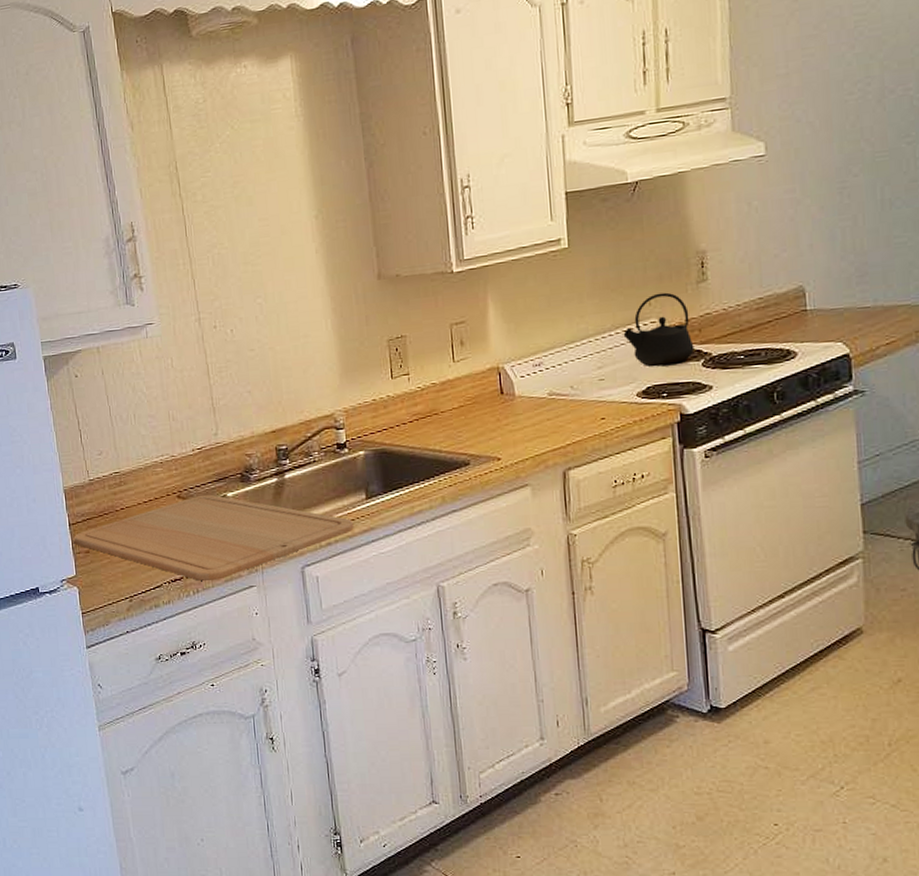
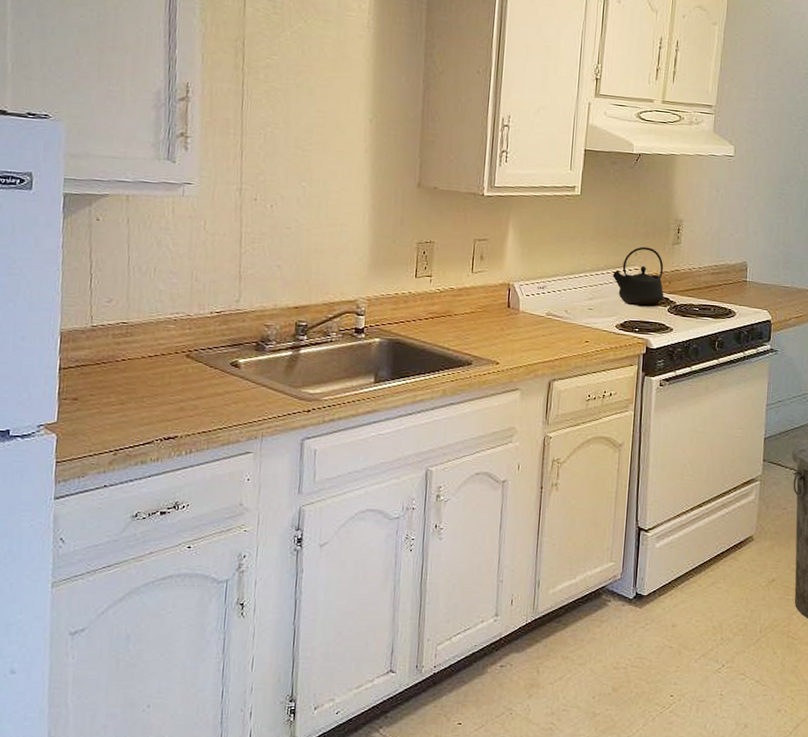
chopping board: present [73,494,354,582] -> none [61,357,359,443]

